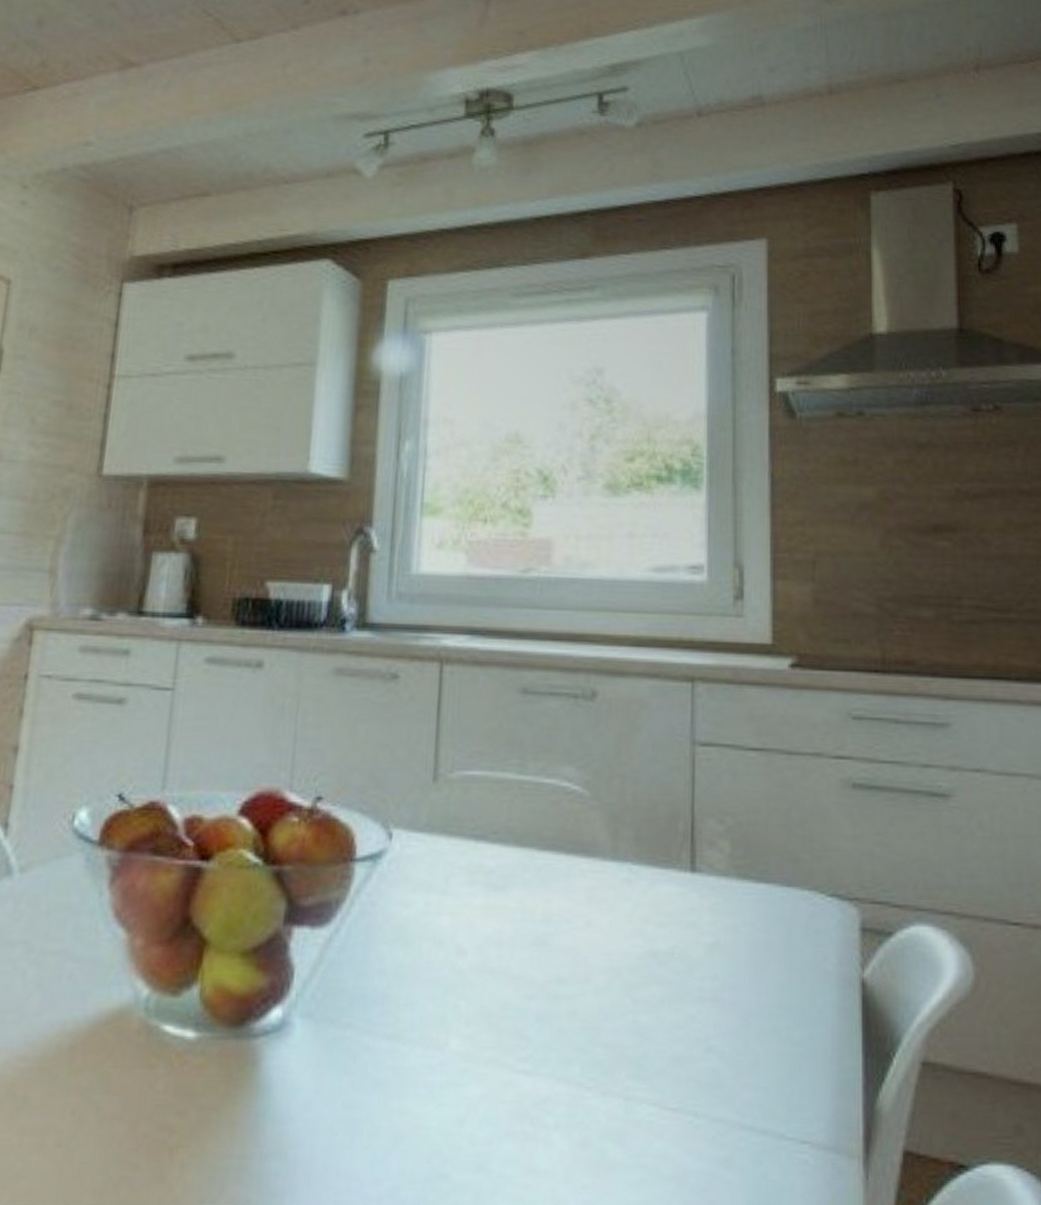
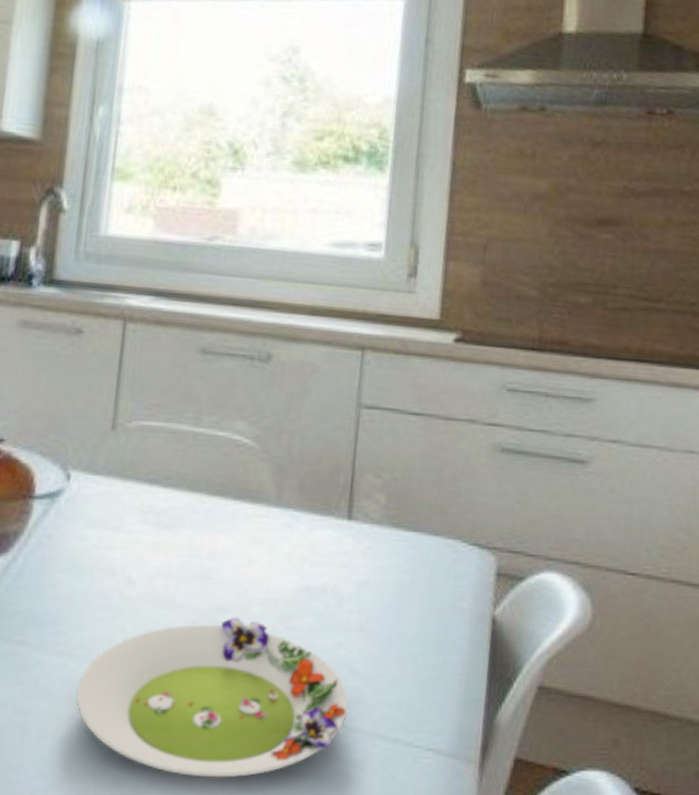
salad plate: none [409,988,708,1182] -> present [76,617,348,778]

